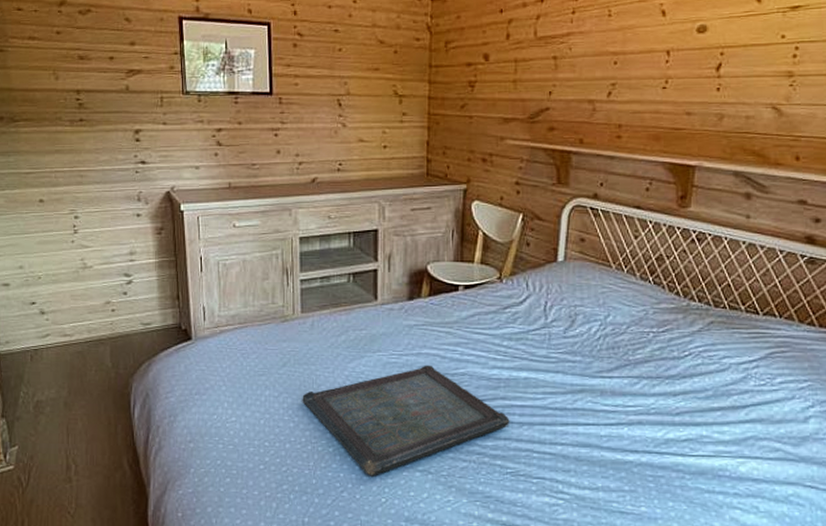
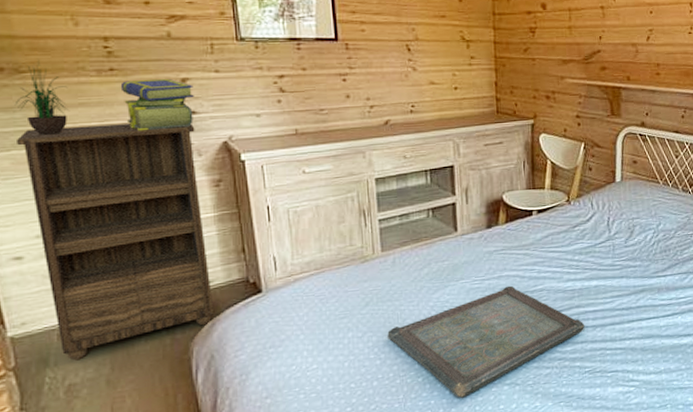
potted plant: none [9,110,49,178] -> present [14,59,70,135]
bookshelf: none [10,171,151,381] -> present [17,124,215,360]
stack of books: none [87,129,145,178] -> present [120,78,194,131]

